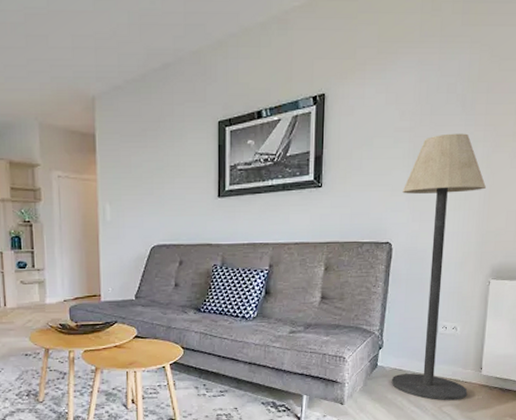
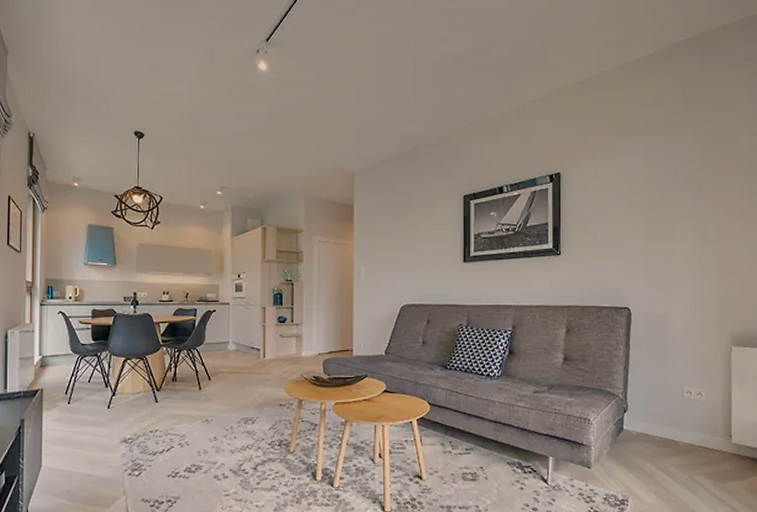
floor lamp: present [391,133,487,401] -> none [637,208,720,469]

